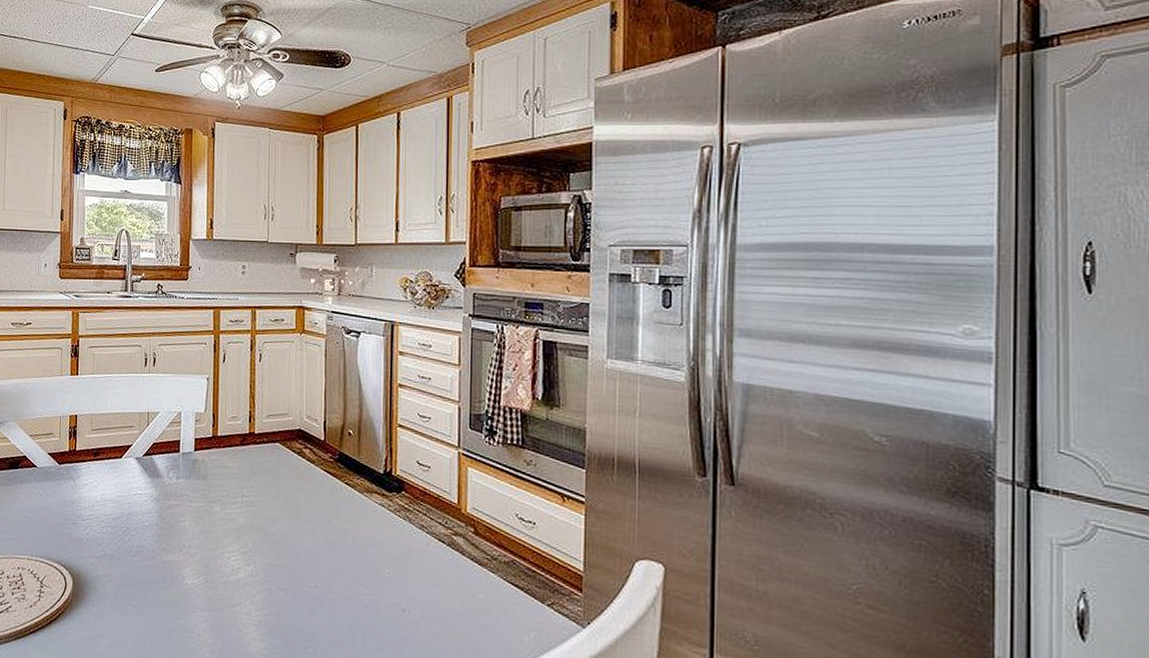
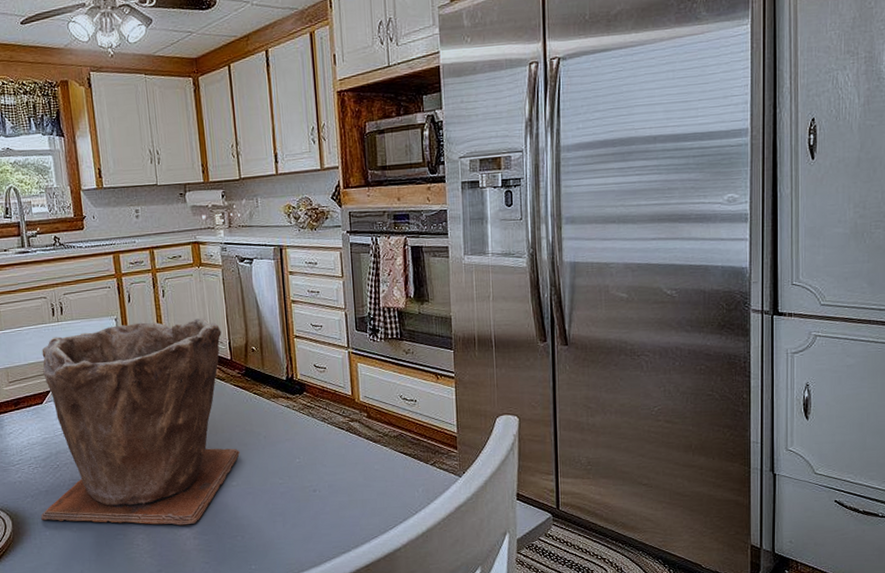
plant pot: none [102,385,323,623] -> present [41,318,241,526]

